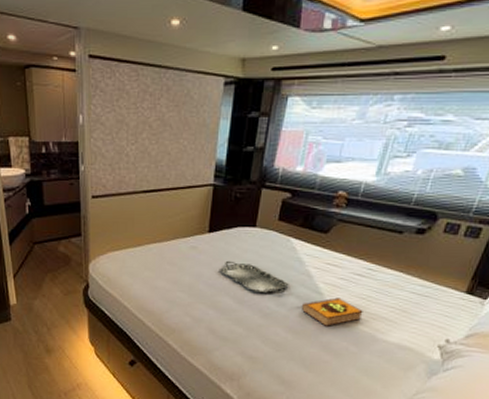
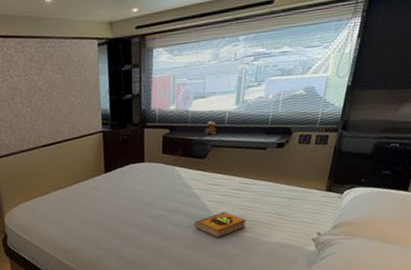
serving tray: present [219,260,289,294] -> none [119,194,181,219]

